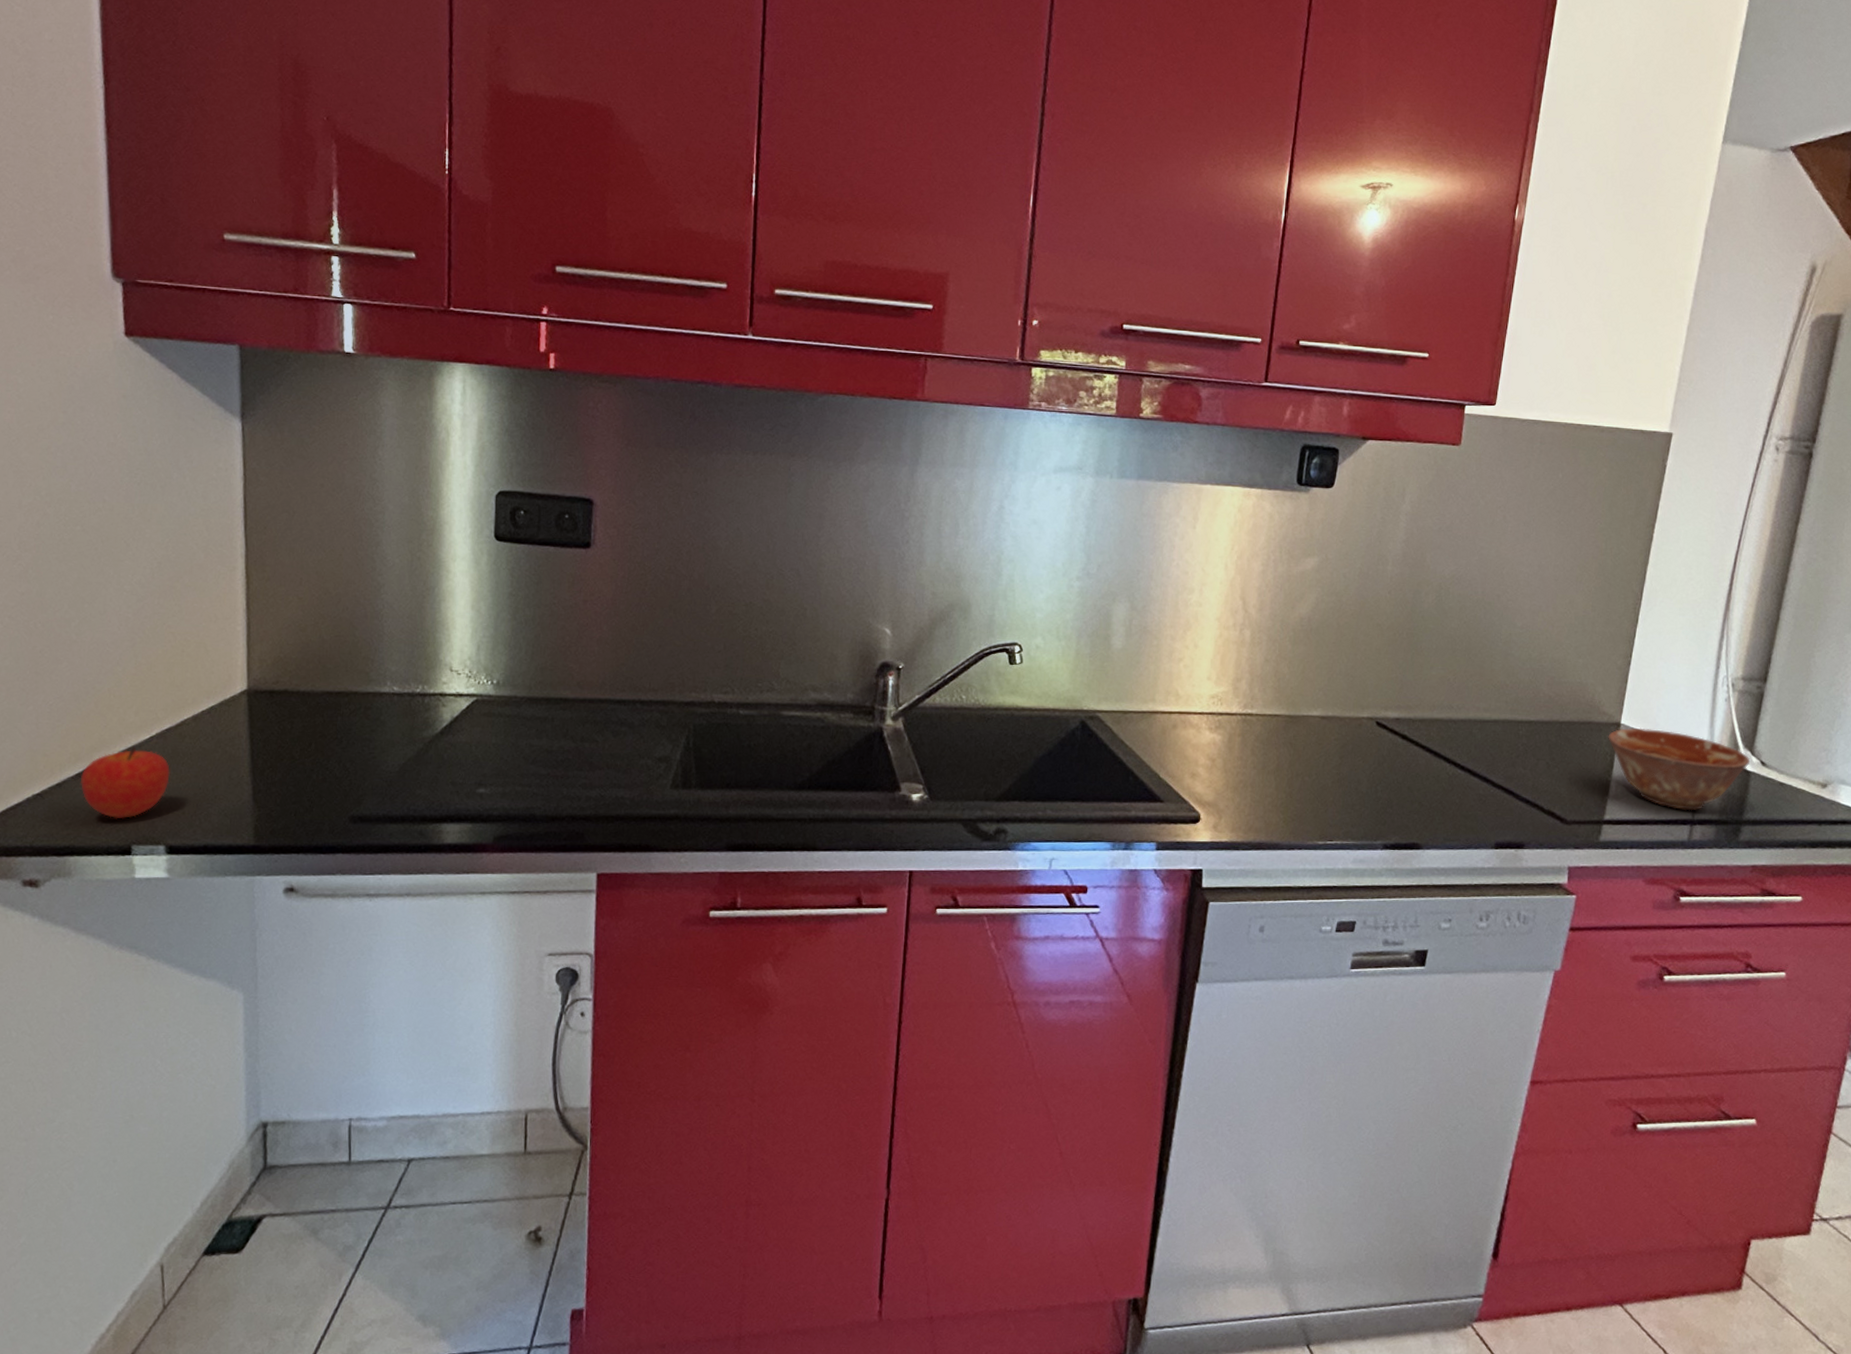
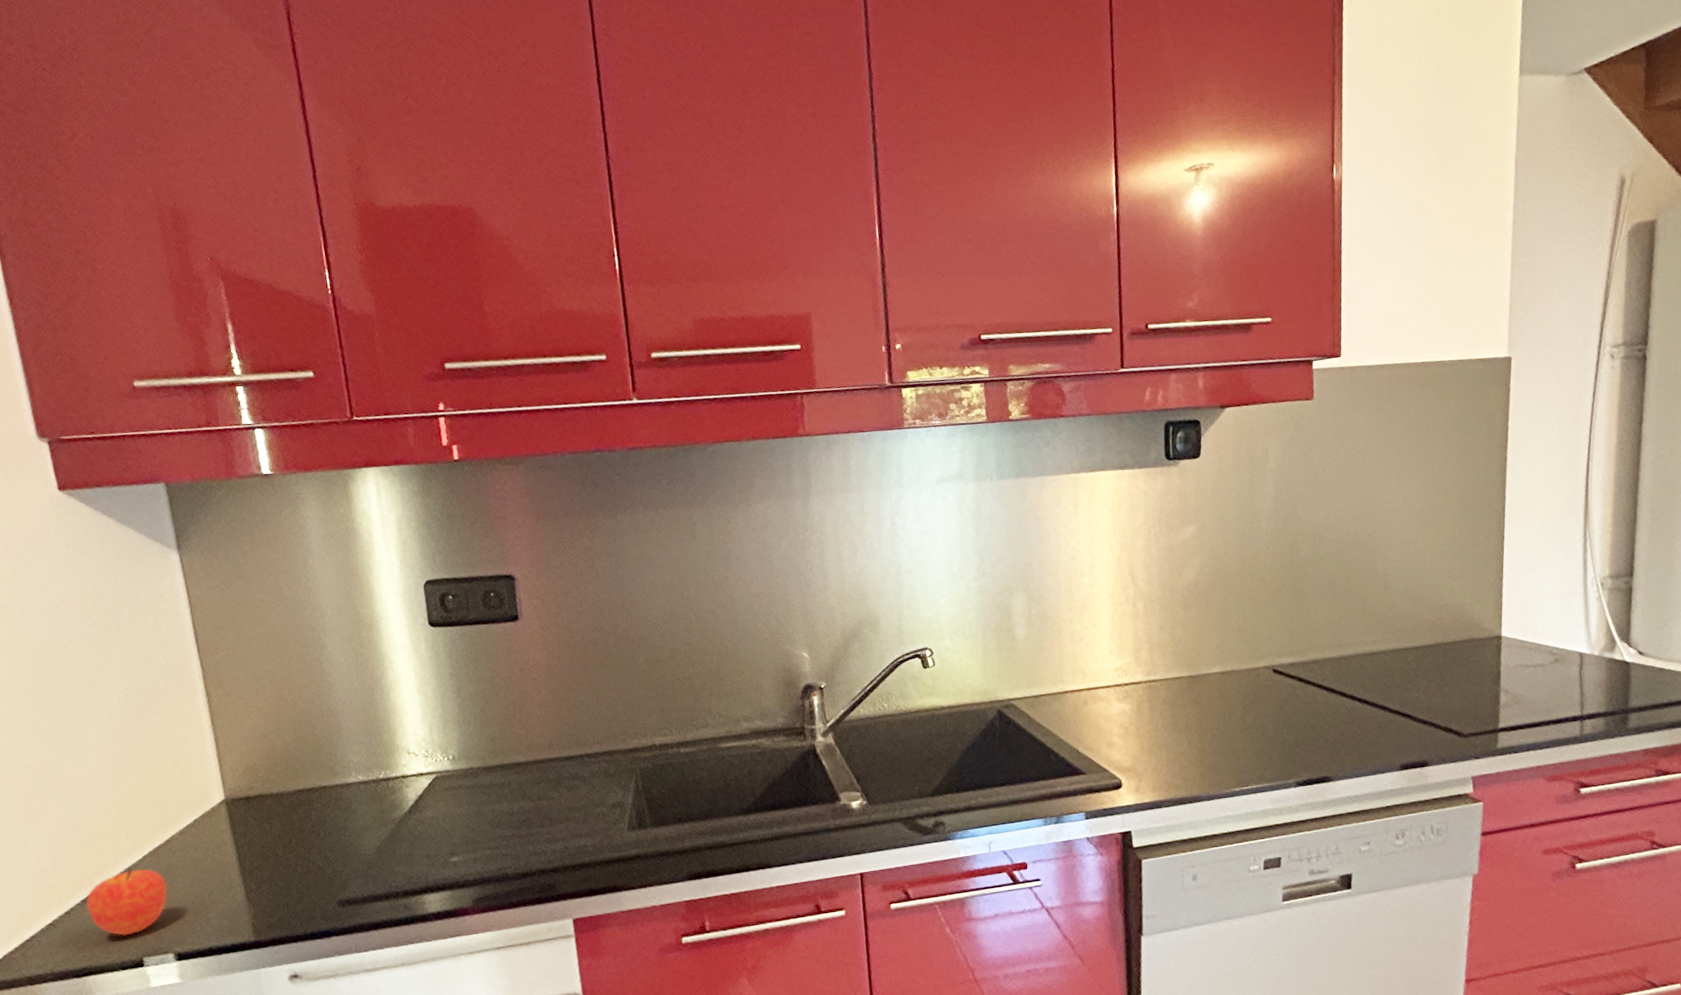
ceramic bowl: present [1608,727,1751,811] -> none [1491,636,1629,708]

